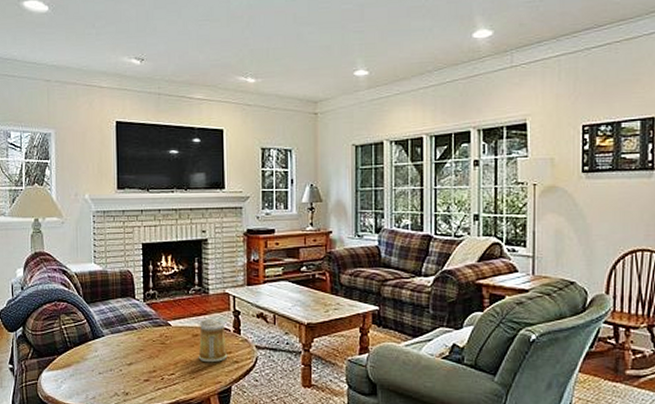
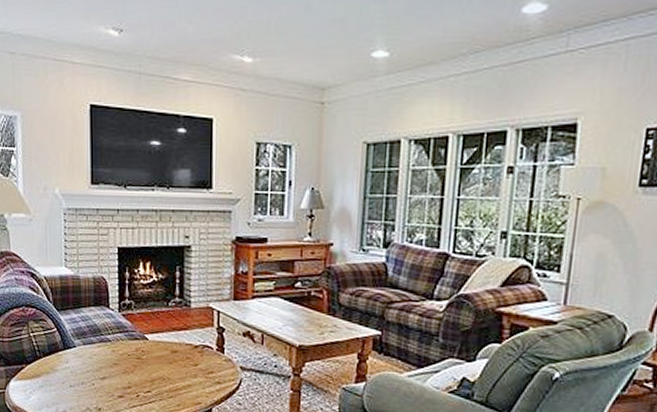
mug: present [198,318,228,363] -> none [177,333,210,383]

